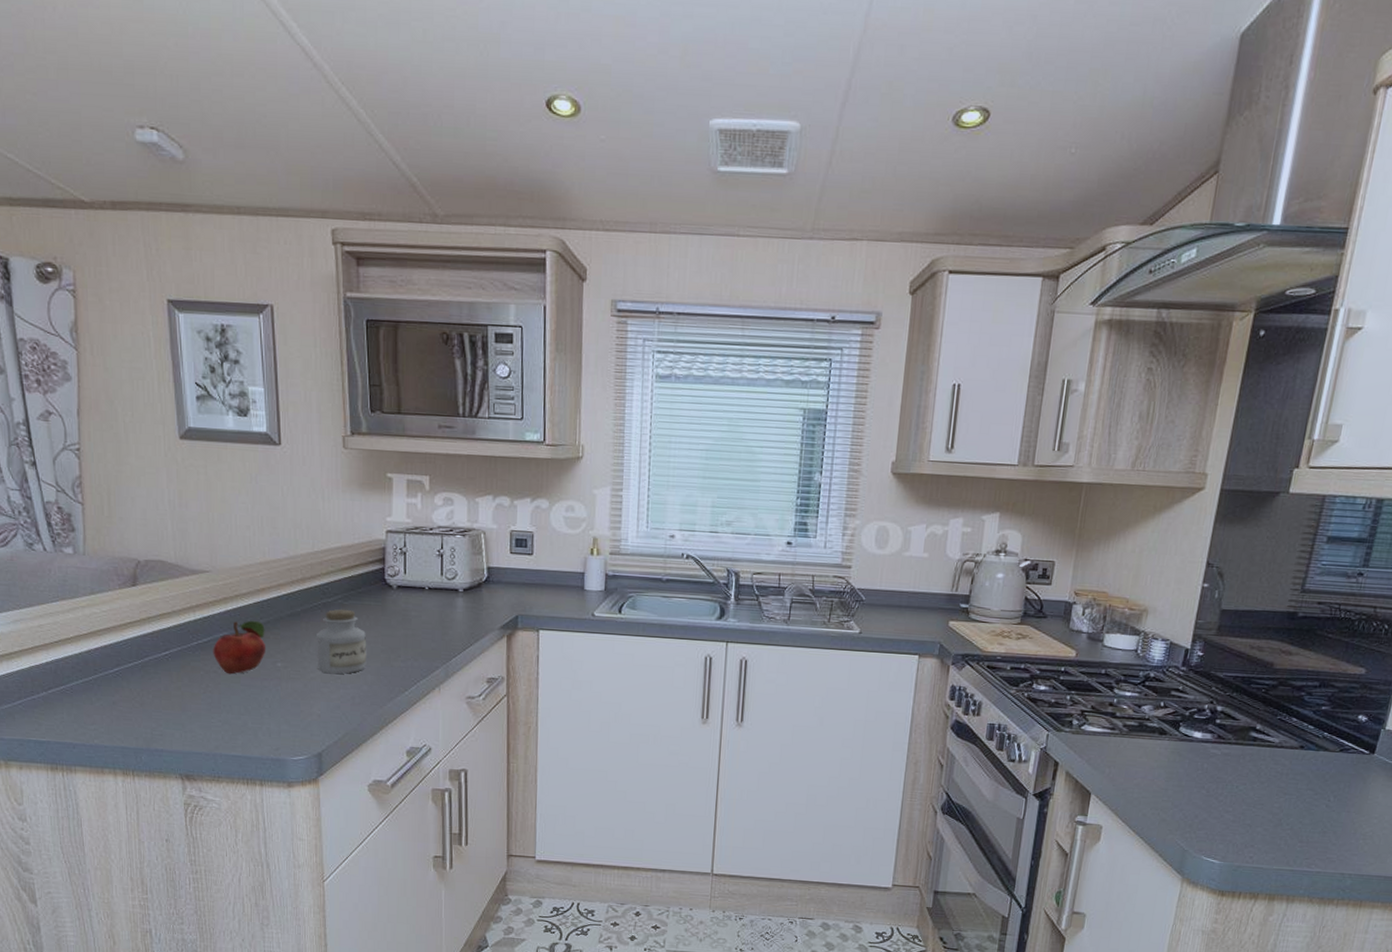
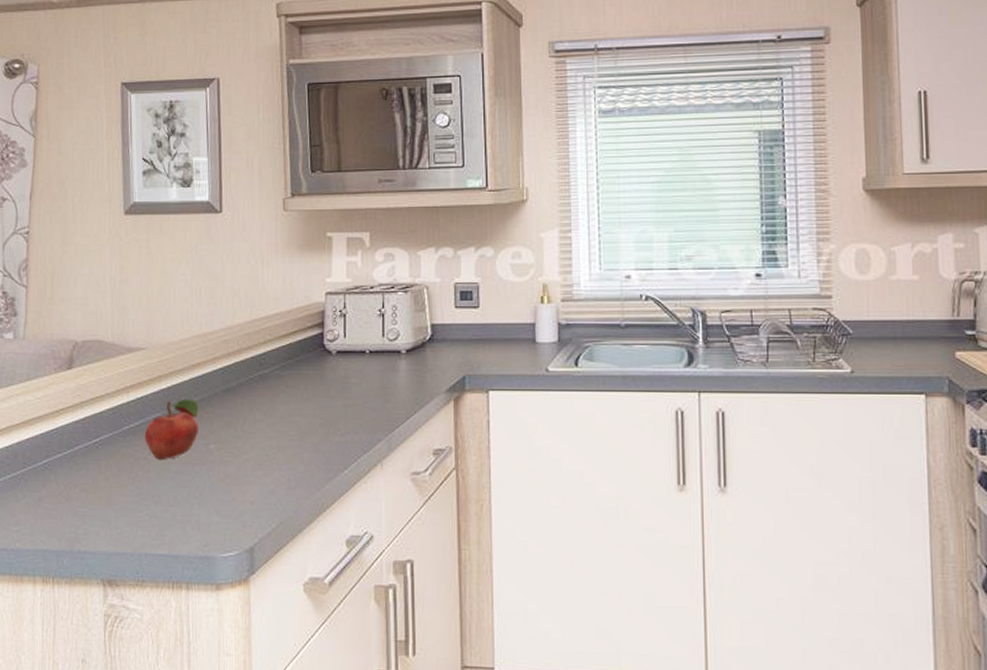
jar: present [315,609,367,674] -> none [251,380,304,454]

